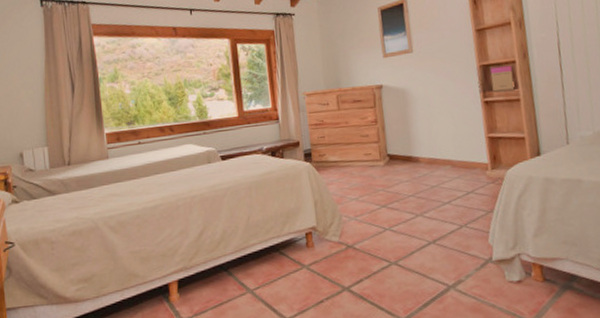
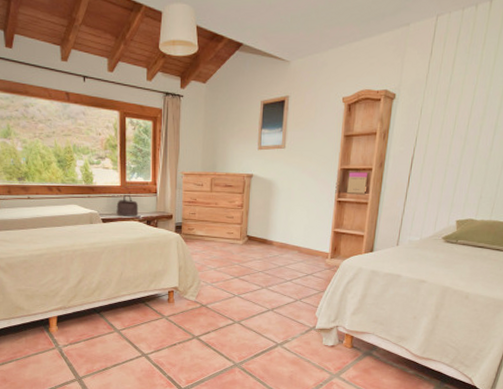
handbag: none [235,123,261,150] -> present [116,193,139,217]

